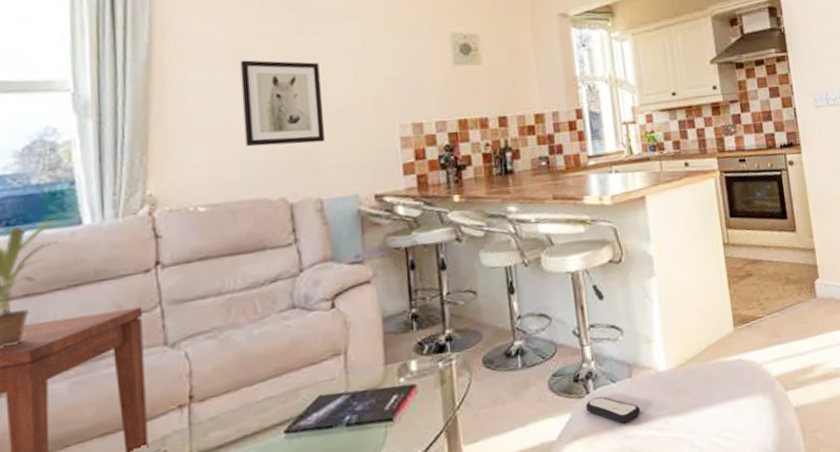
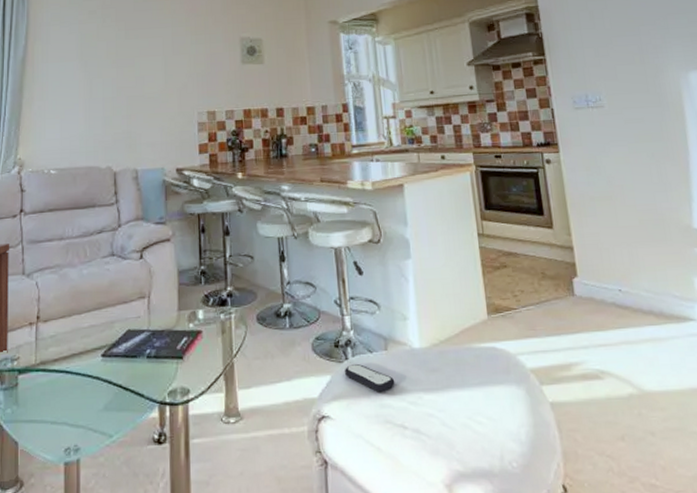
wall art: present [240,60,324,147] -> none [84,58,141,126]

